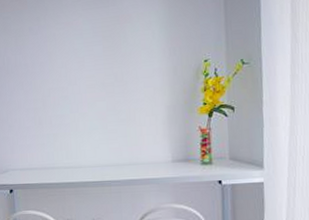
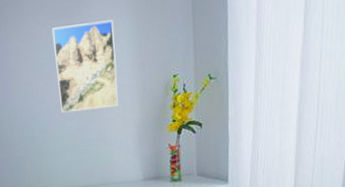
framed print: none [87,9,149,94] -> present [51,20,119,113]

